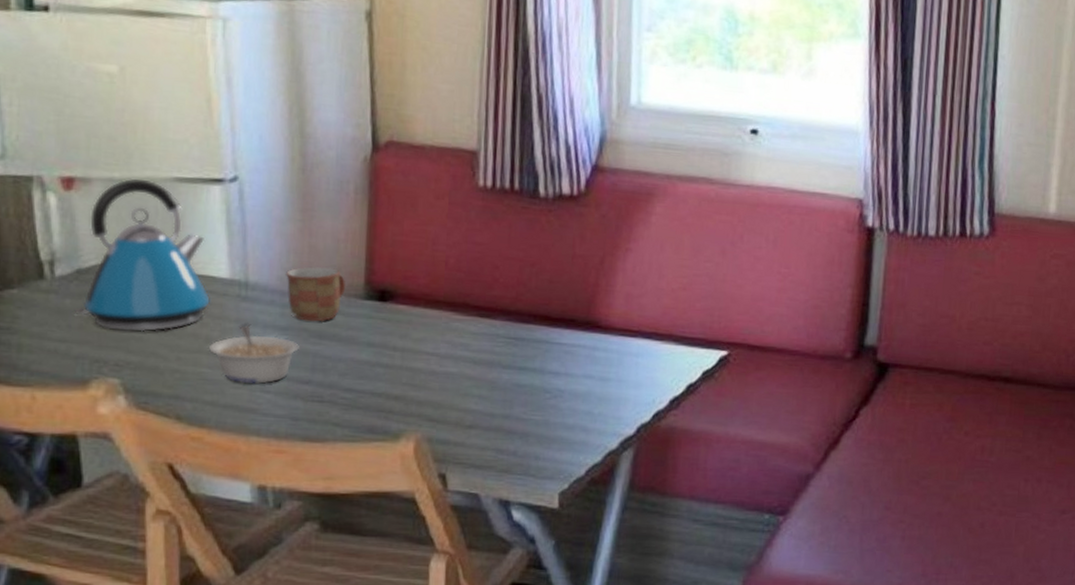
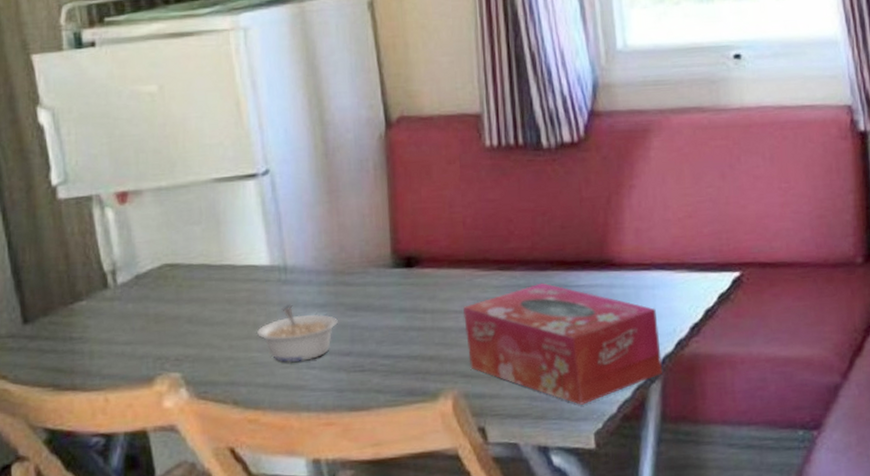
kettle: present [75,179,210,332] -> none [137,184,254,328]
mug: present [286,265,346,322] -> none [319,242,375,296]
tissue box: none [435,335,638,464] -> present [462,282,663,405]

